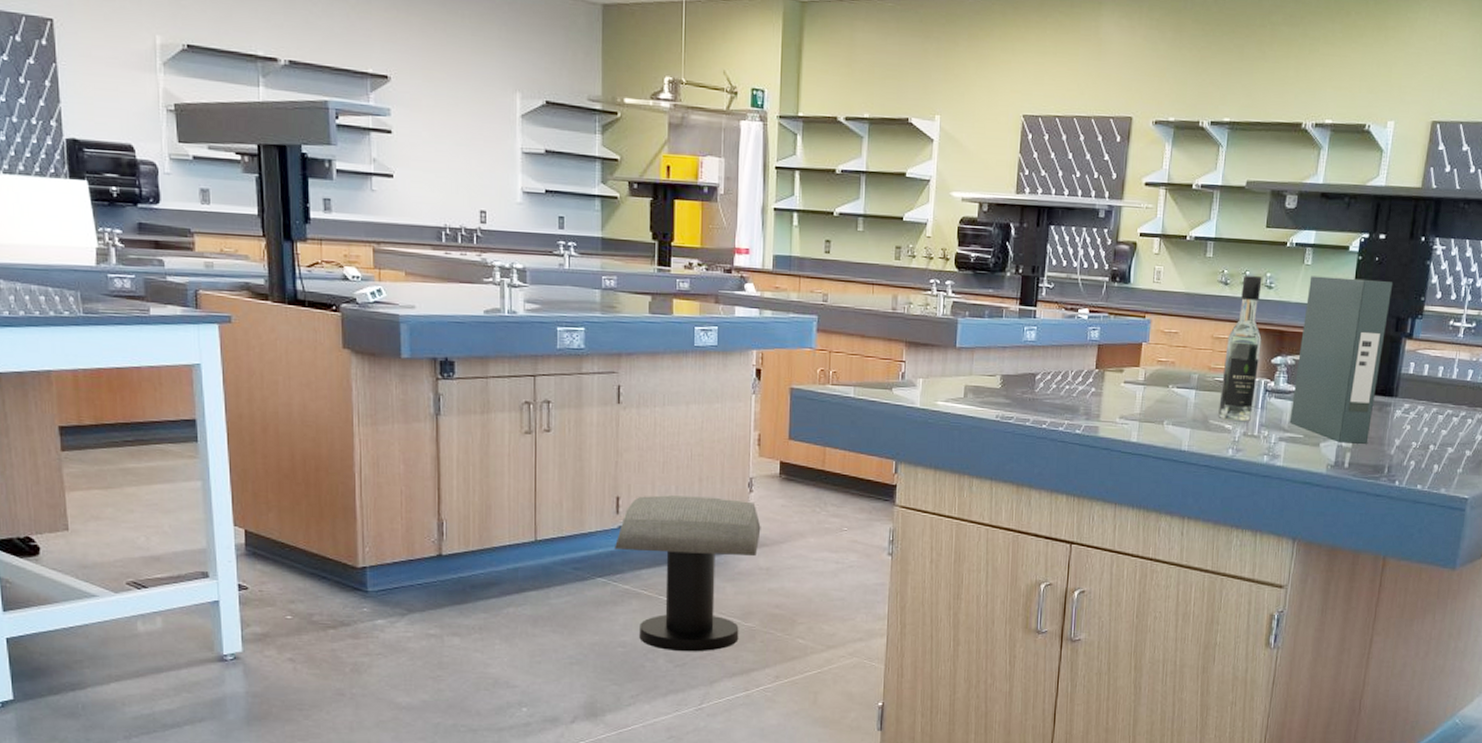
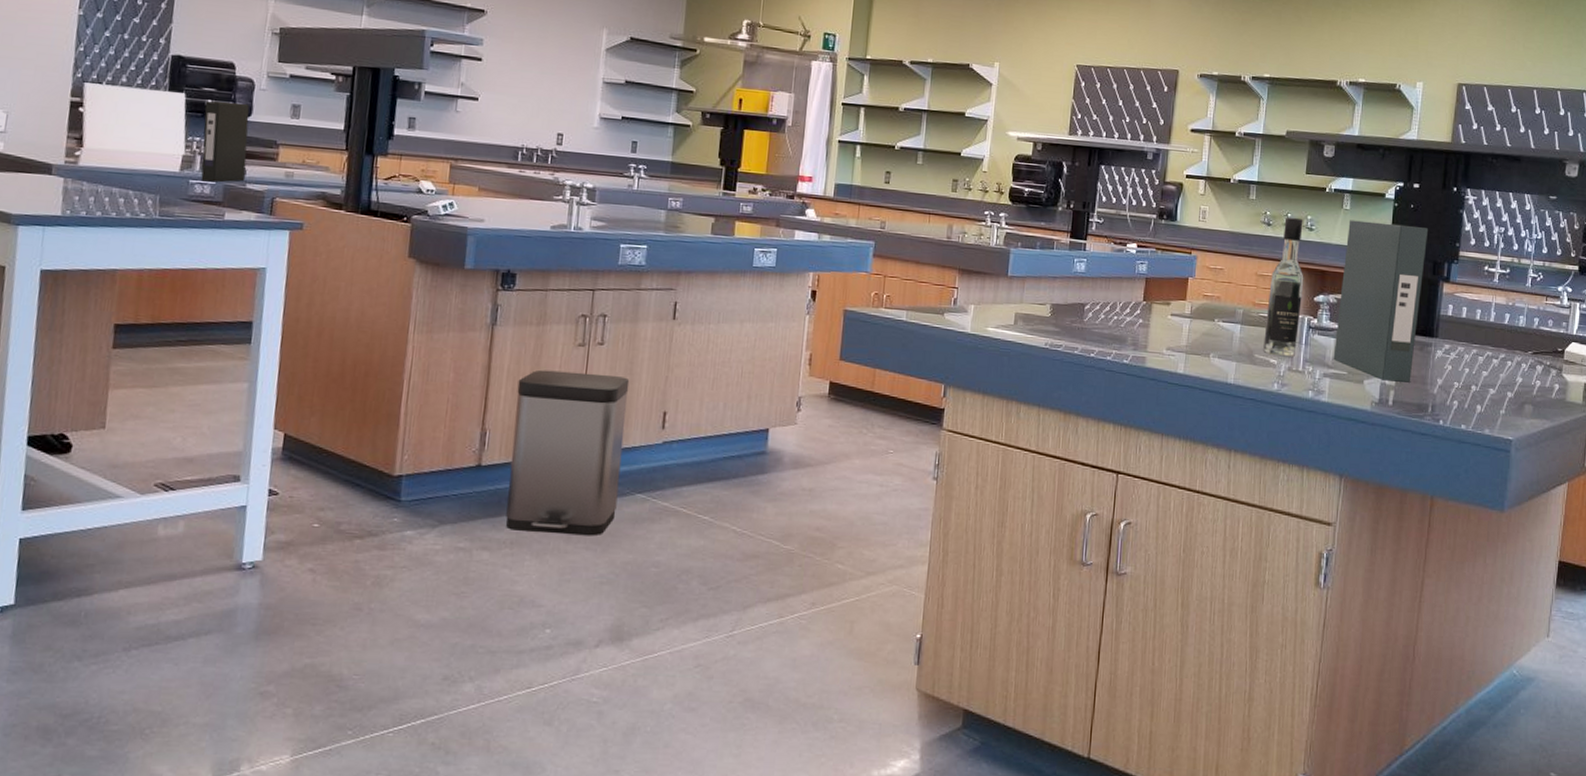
binder: none [110,188,165,276] -> present [200,101,249,183]
pedal bin: none [469,458,580,620] -> present [506,370,630,536]
stool: present [614,495,761,652] -> none [656,411,807,575]

